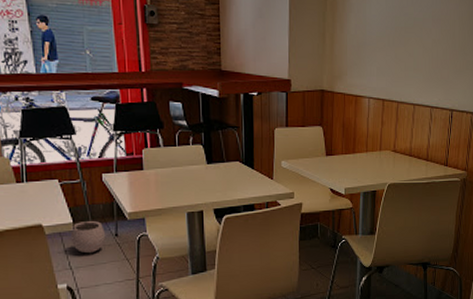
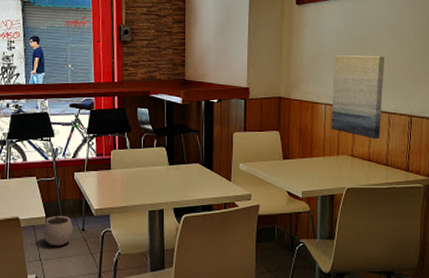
wall art: none [374,45,429,134] -> present [331,55,385,140]

